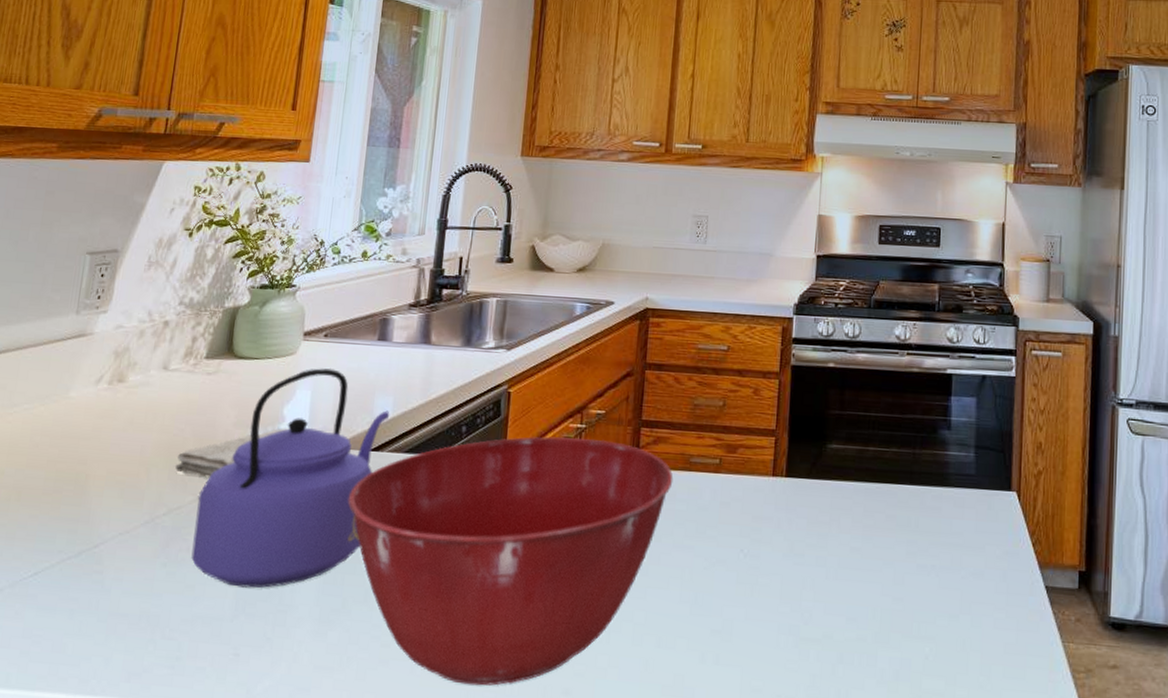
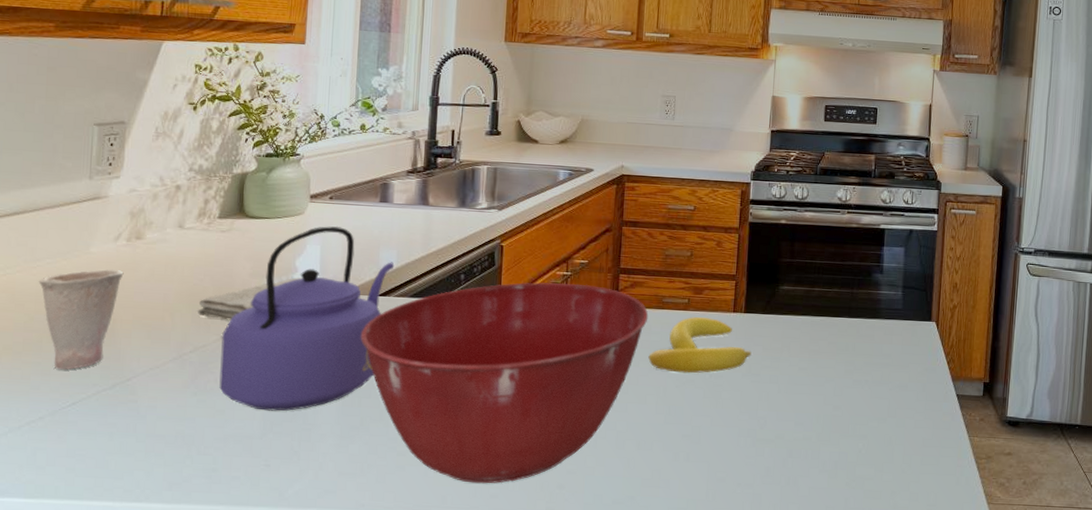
cup: none [13,417,102,534] -> present [38,269,124,370]
banana: none [672,480,794,552] -> present [648,316,752,374]

